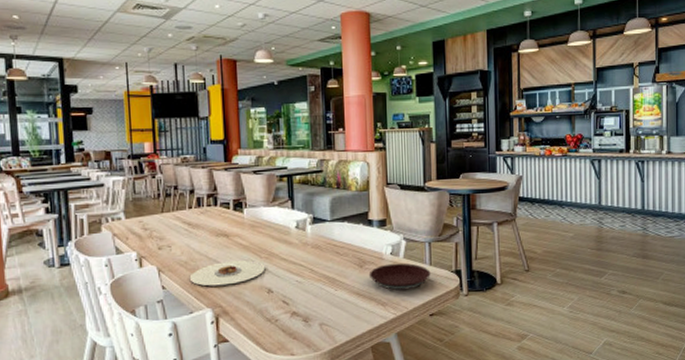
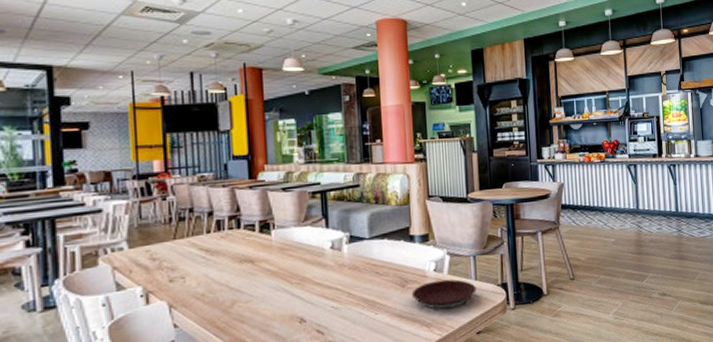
plate: present [189,260,265,286] -> none [207,287,297,320]

